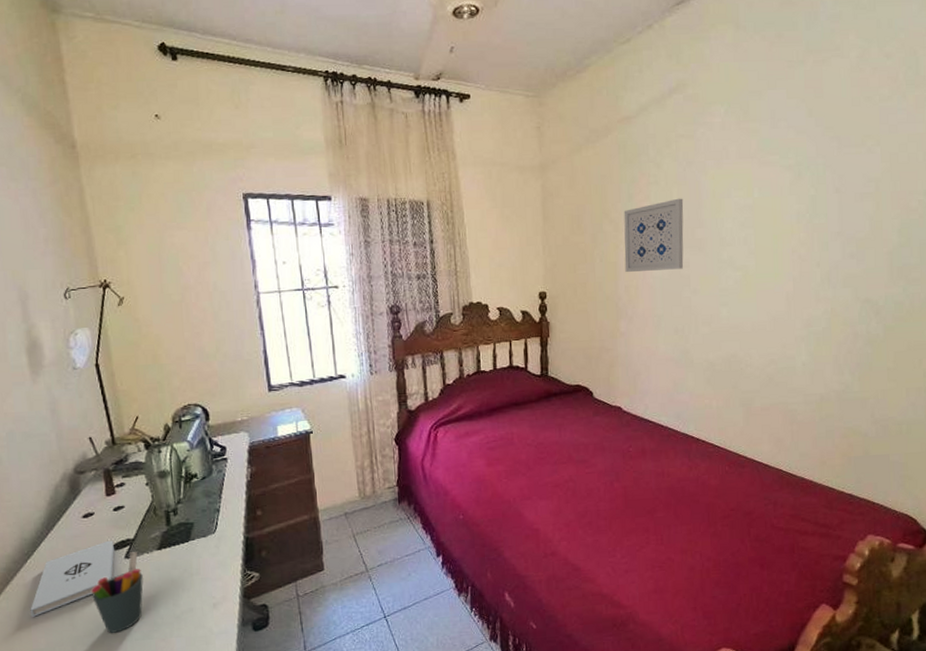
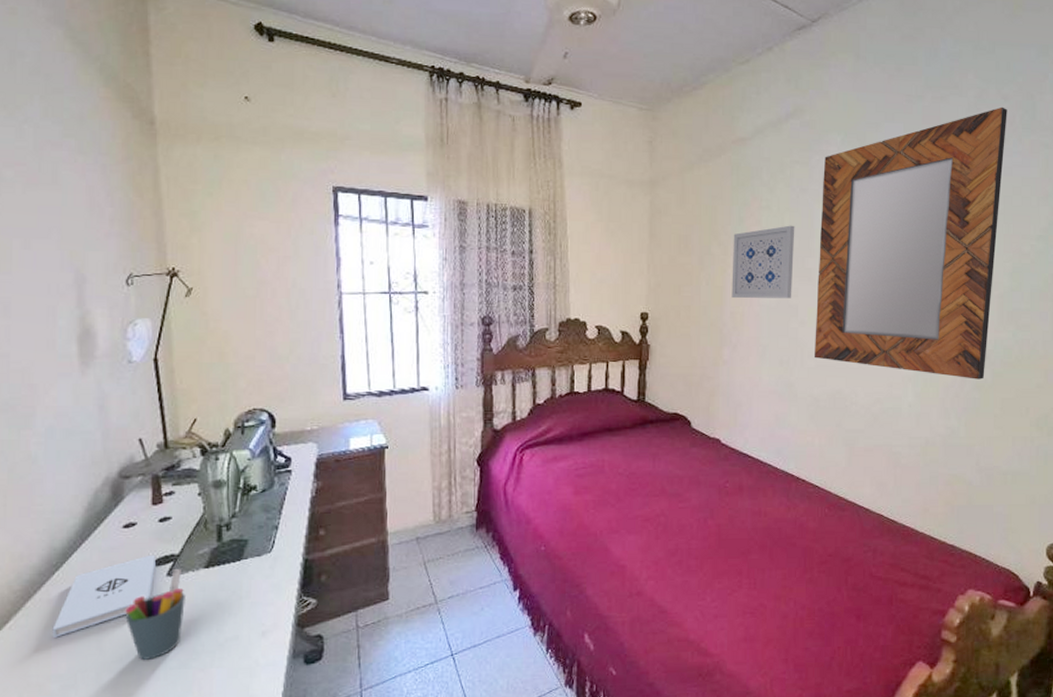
home mirror: none [708,65,891,335] -> present [815,106,1007,379]

